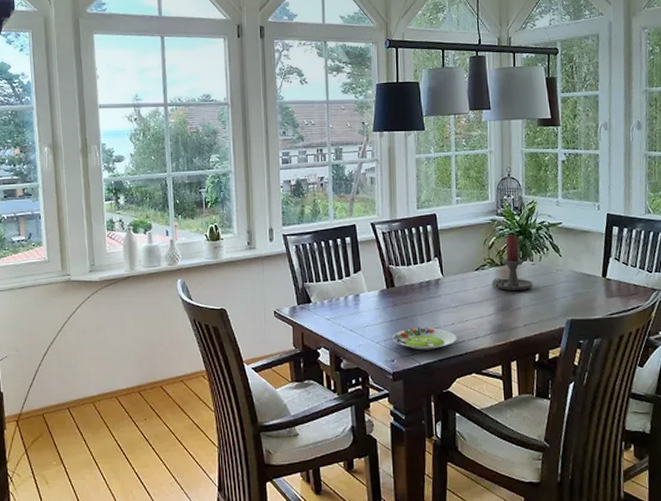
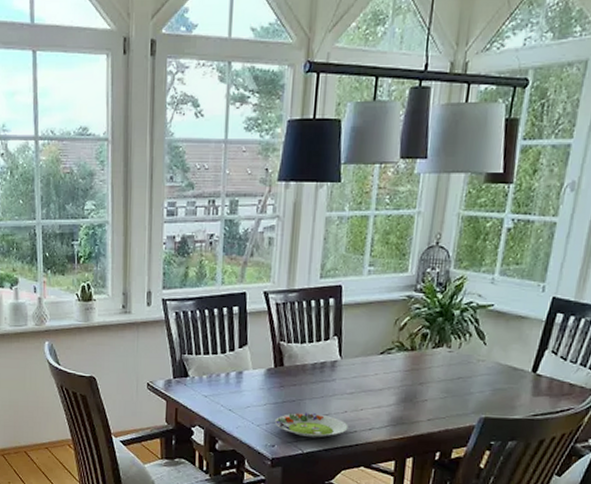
candle holder: present [491,235,534,291] -> none [396,315,447,380]

